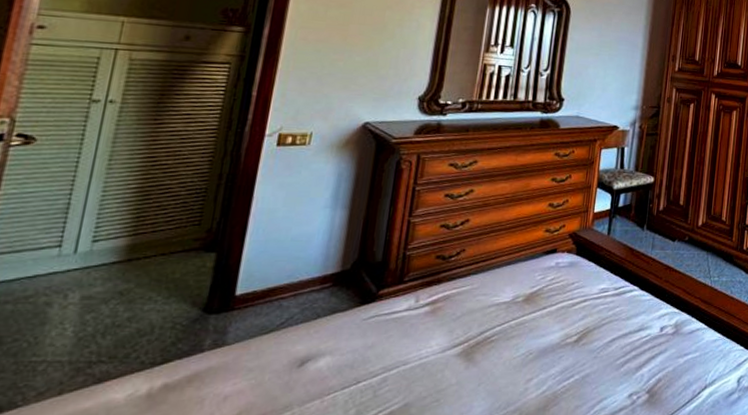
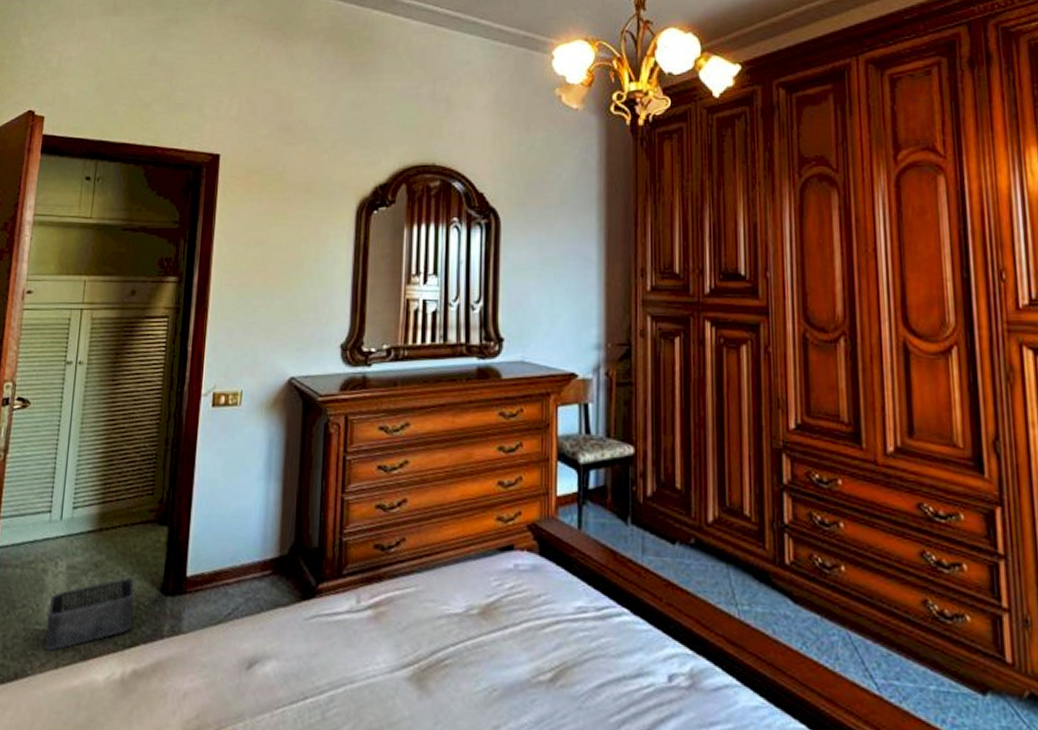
storage bin: none [44,302,172,380] -> present [45,578,136,651]

